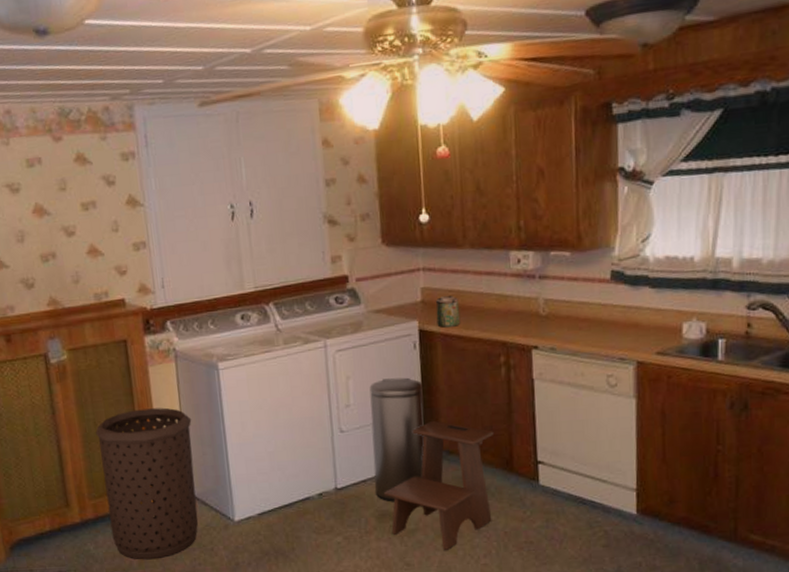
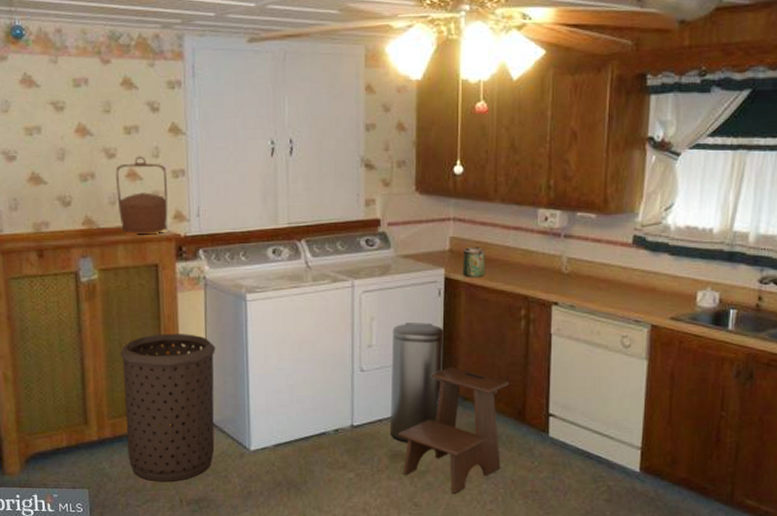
decorative basket: none [76,231,133,311] -> present [115,156,168,234]

